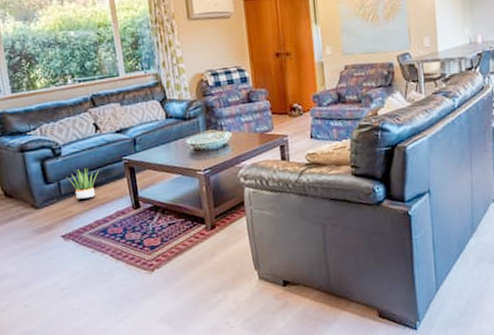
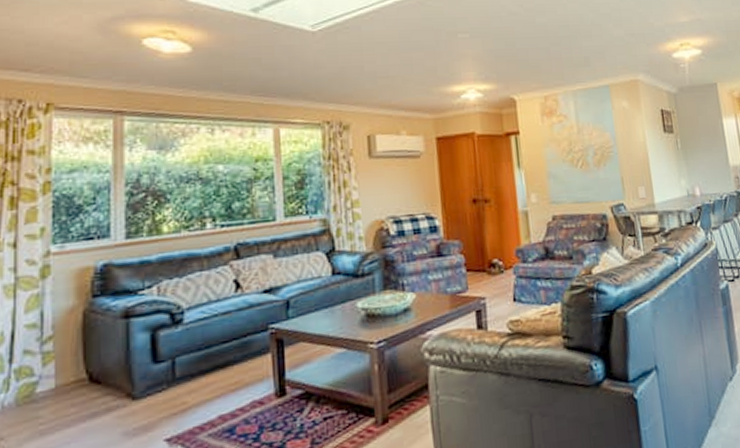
potted plant: present [66,168,99,200] -> none [185,340,233,385]

